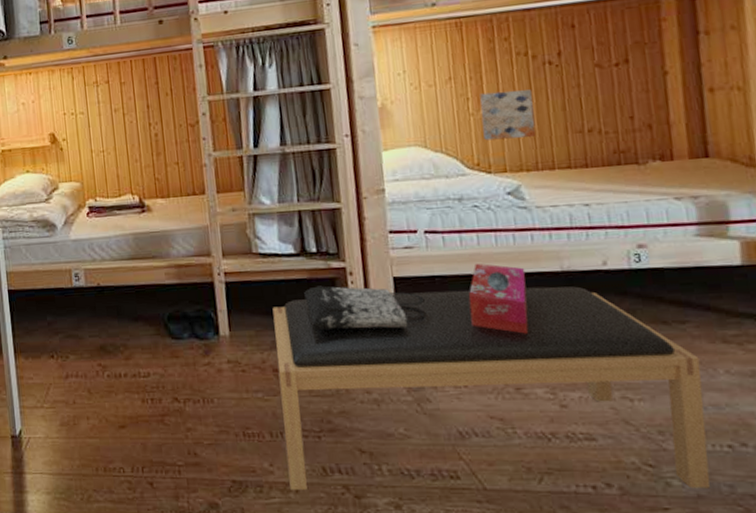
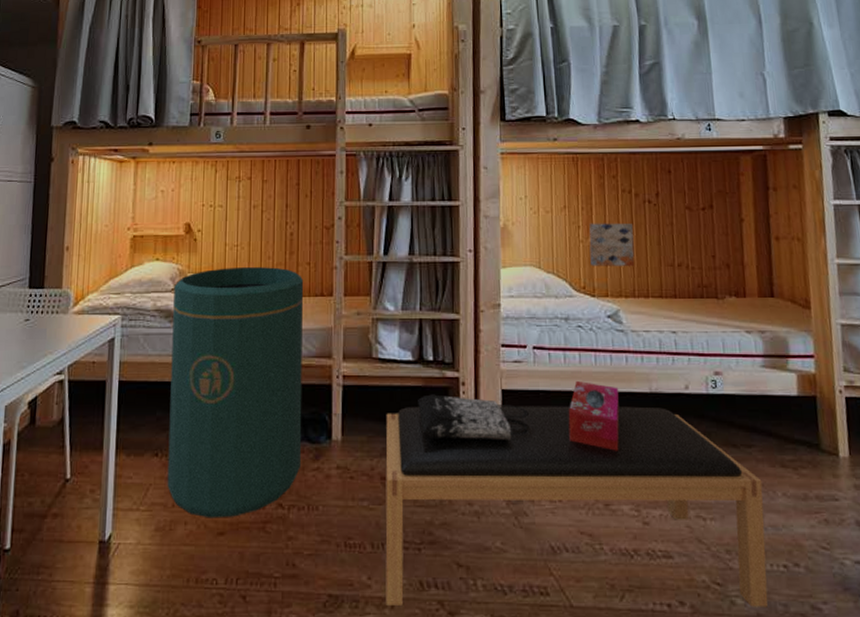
trash can: none [47,170,191,413] -> present [167,267,304,518]

